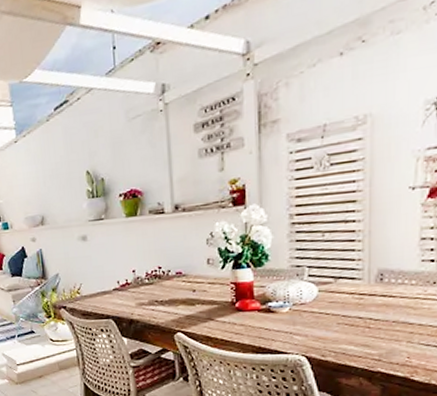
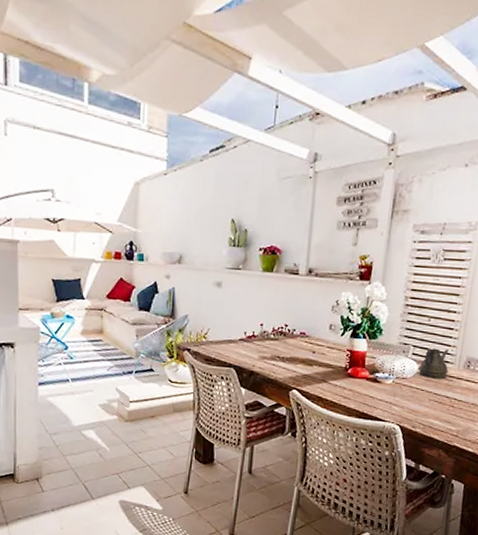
teapot: none [318,264,357,299] -> present [418,348,449,378]

